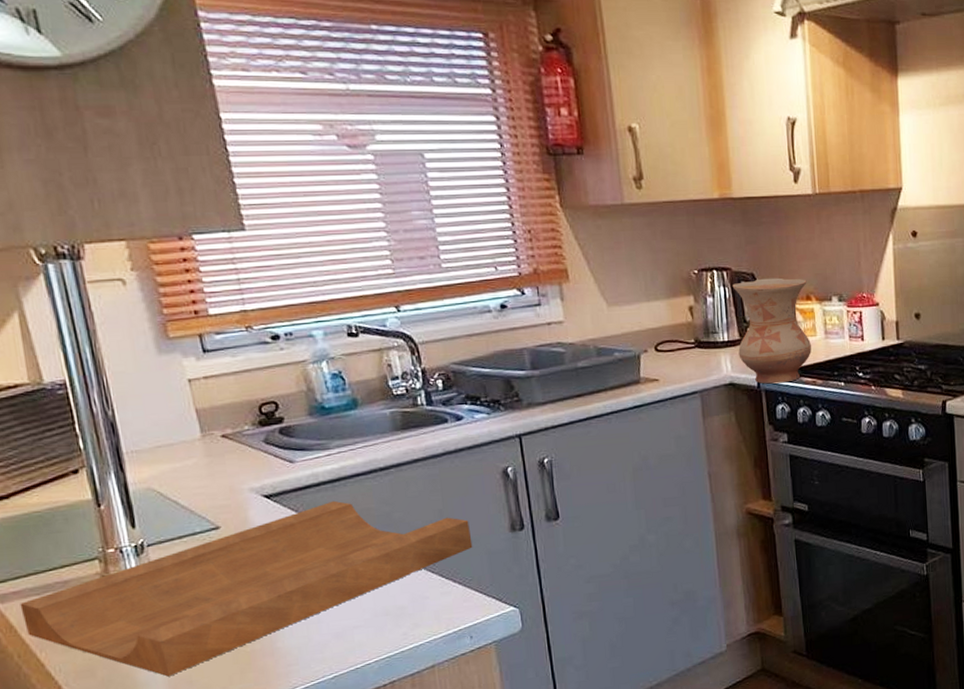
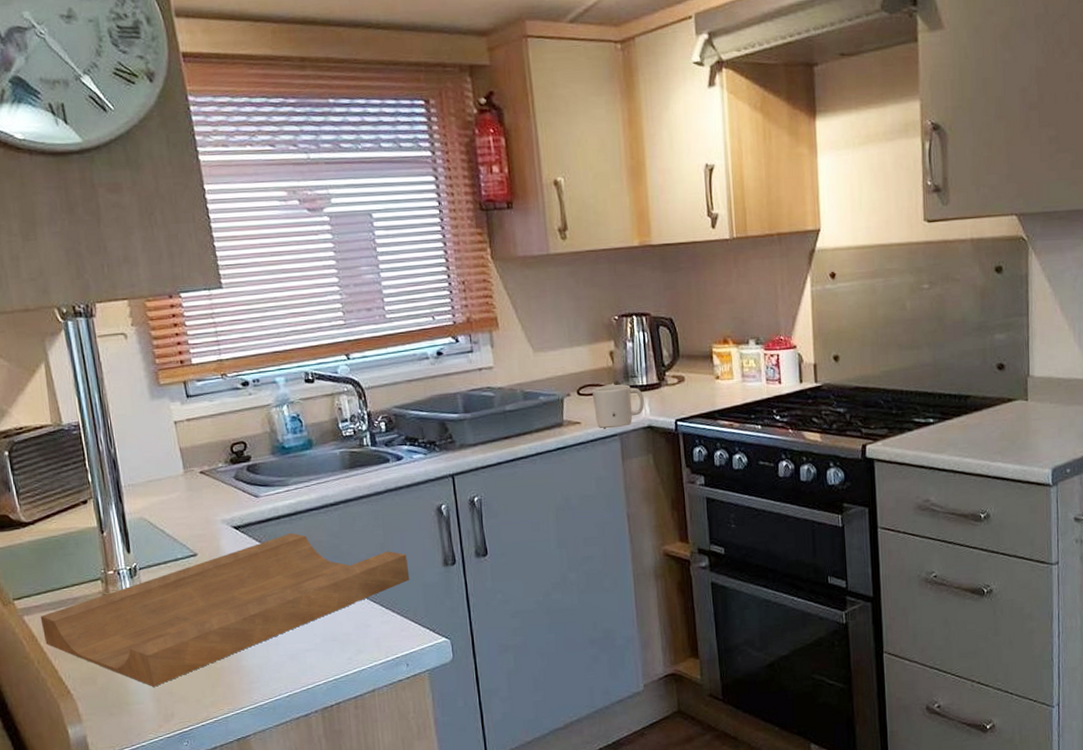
mug: none [670,340,726,386] -> present [591,384,644,429]
ceramic jug: present [732,277,811,384] -> none [651,322,728,427]

